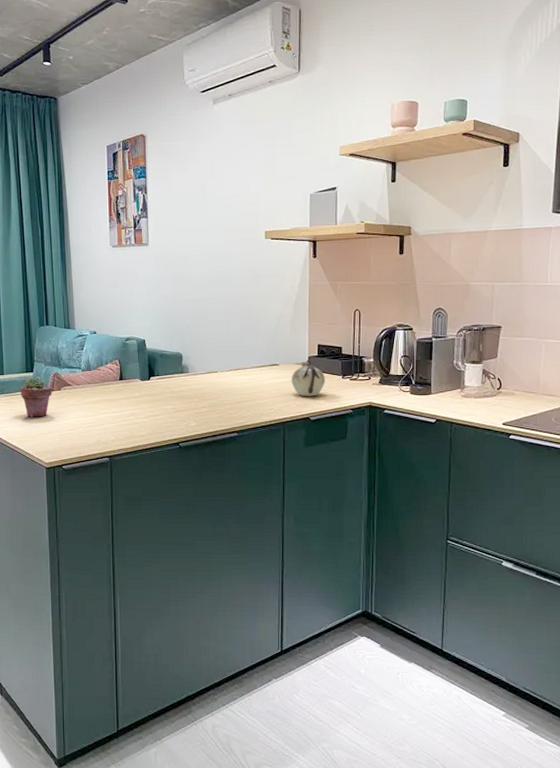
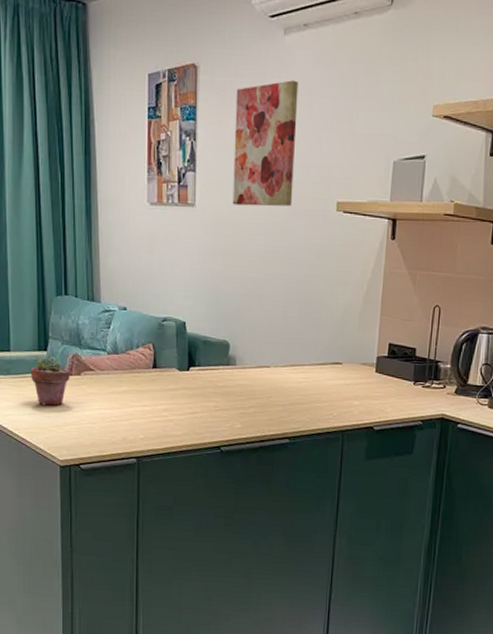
wall art: none [177,139,228,242] -> present [232,80,299,207]
teapot: present [291,360,326,397] -> none [355,360,395,404]

